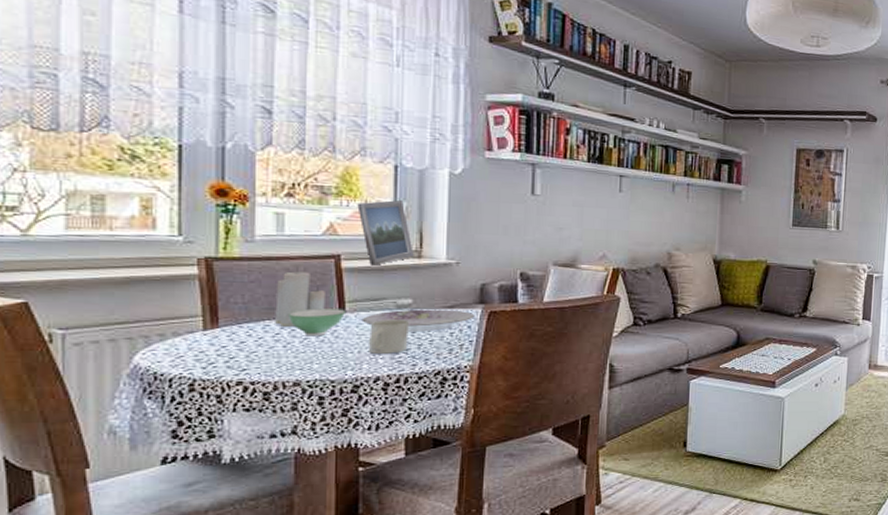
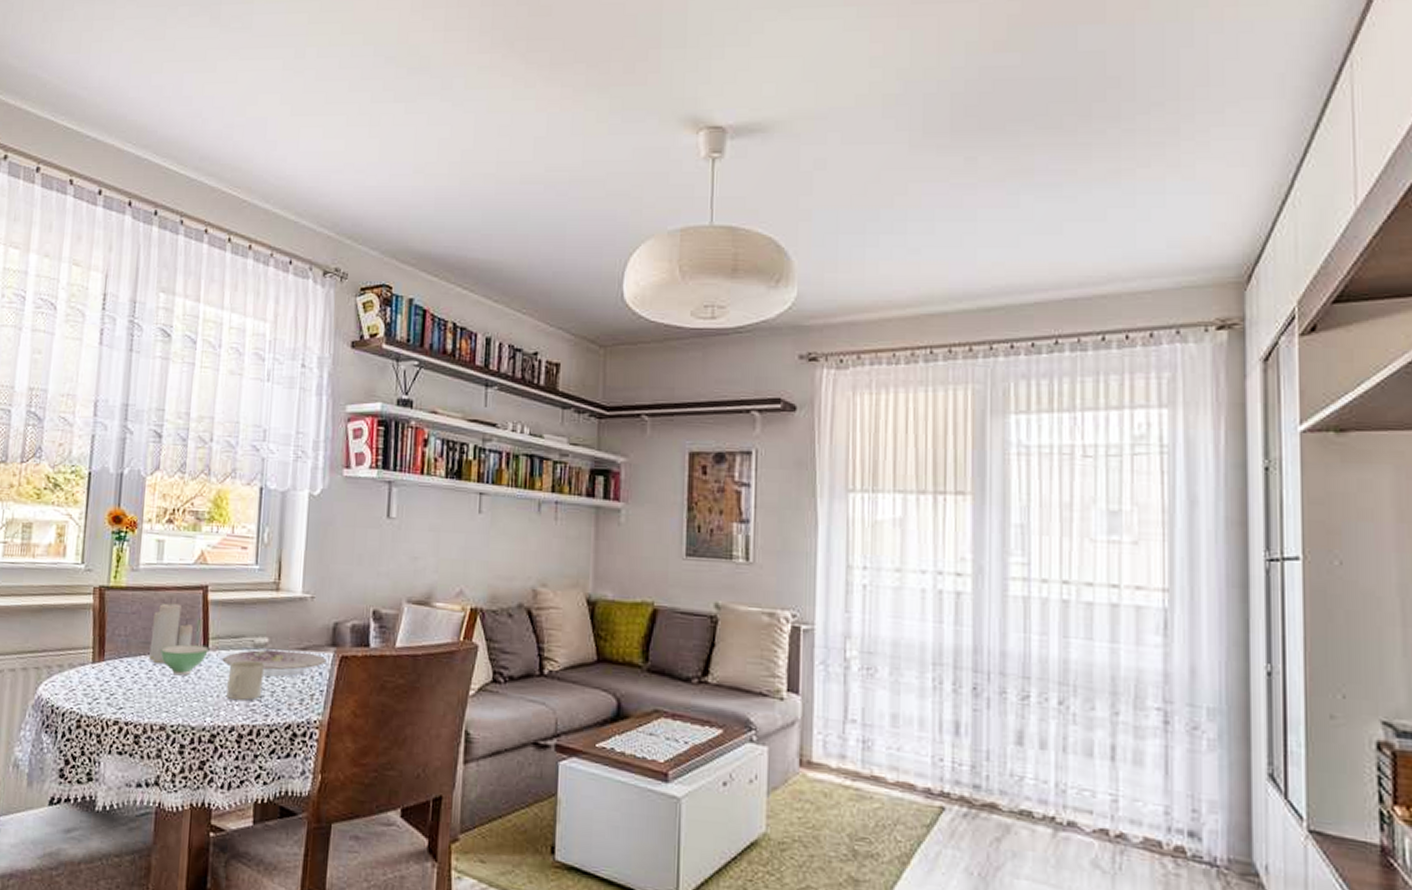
picture frame: present [357,200,414,265] -> none [225,526,273,598]

